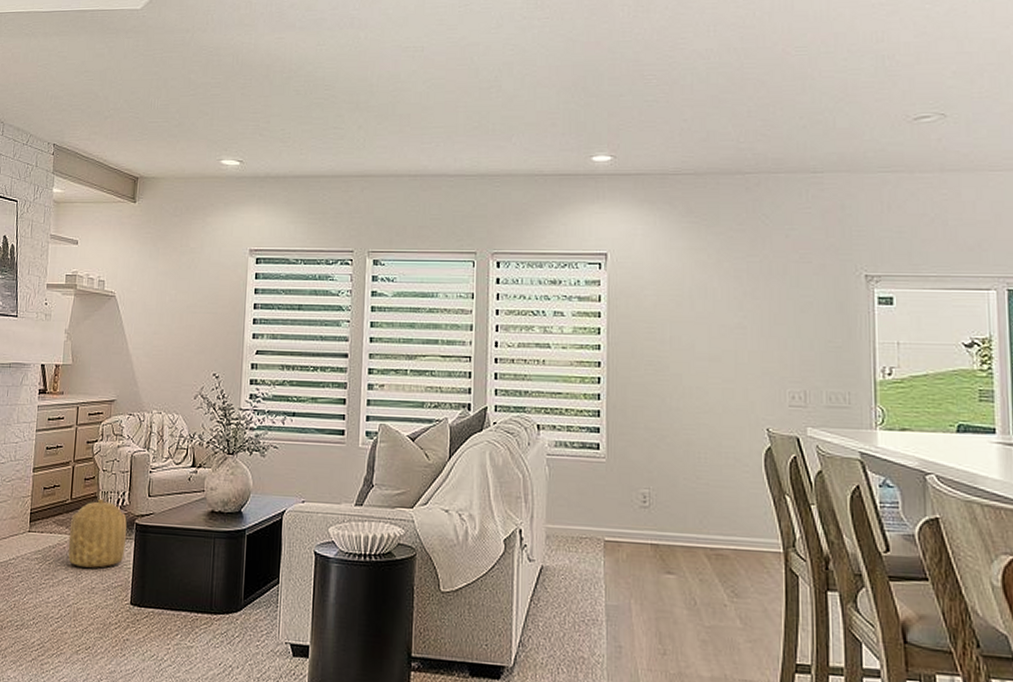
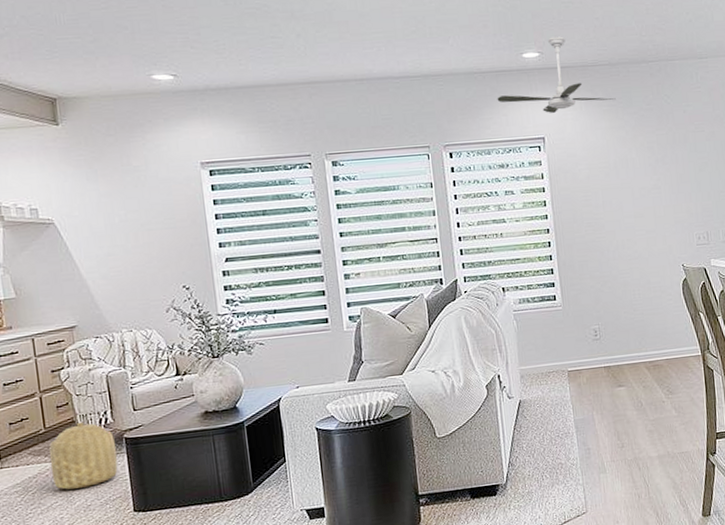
ceiling fan: none [557,139,699,226] -> present [497,36,616,113]

